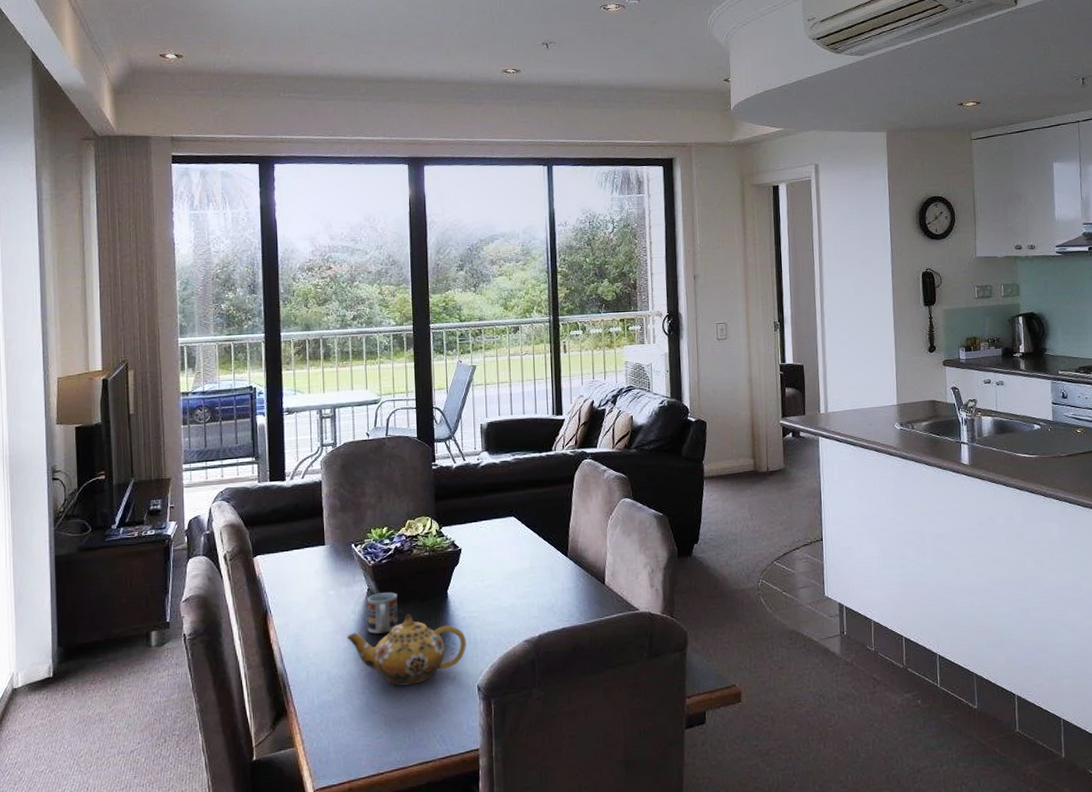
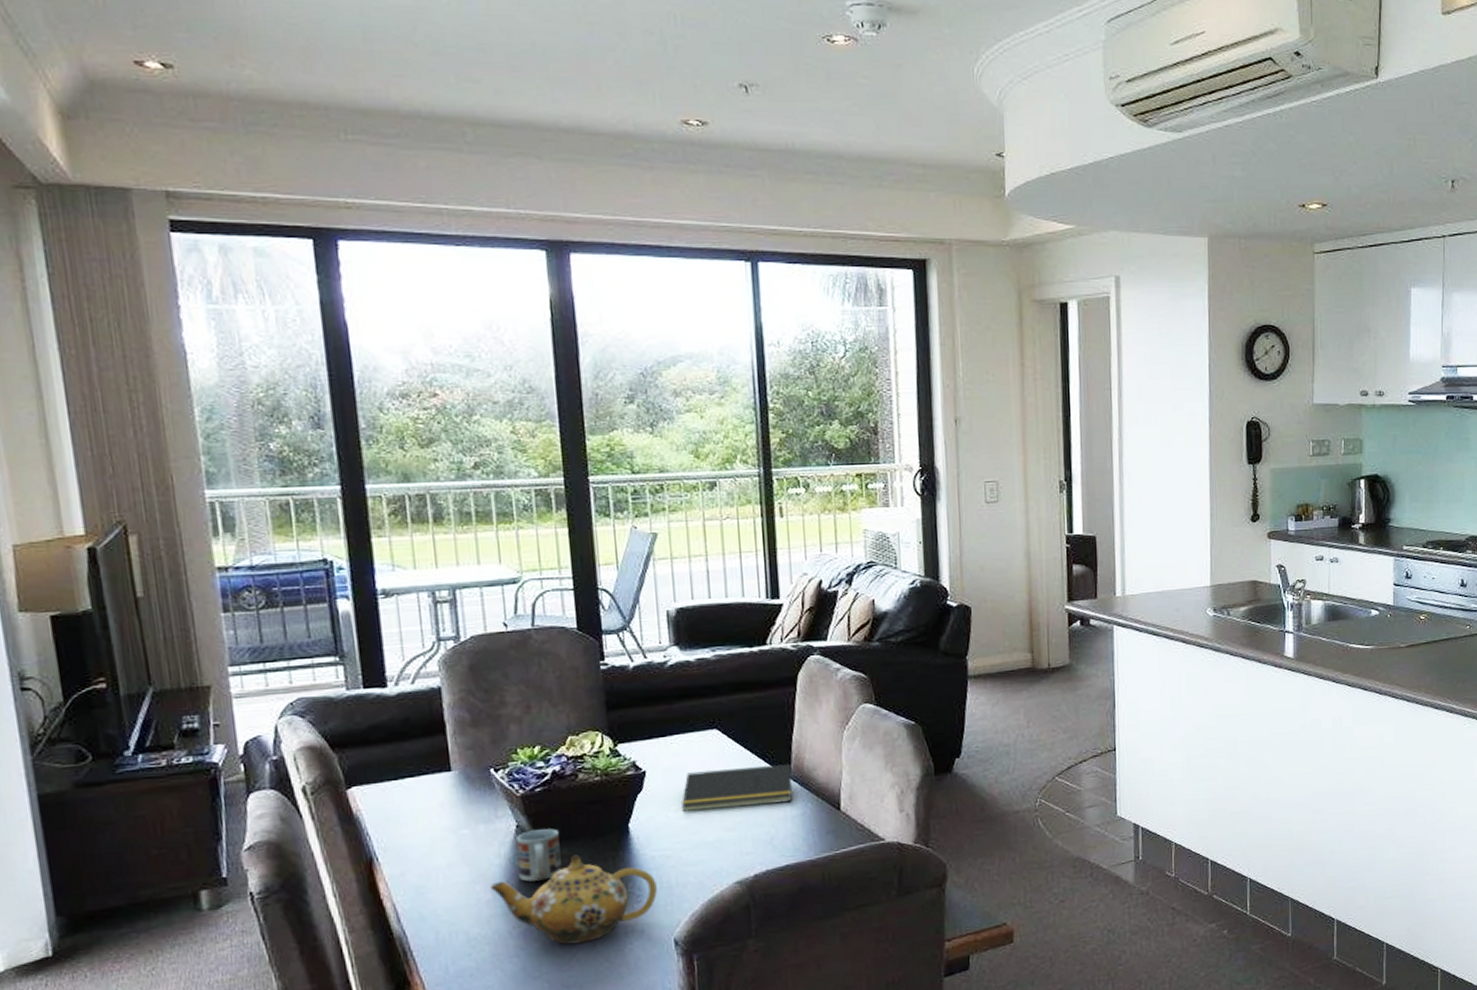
notepad: none [487,545,569,582] -> present [682,763,793,811]

